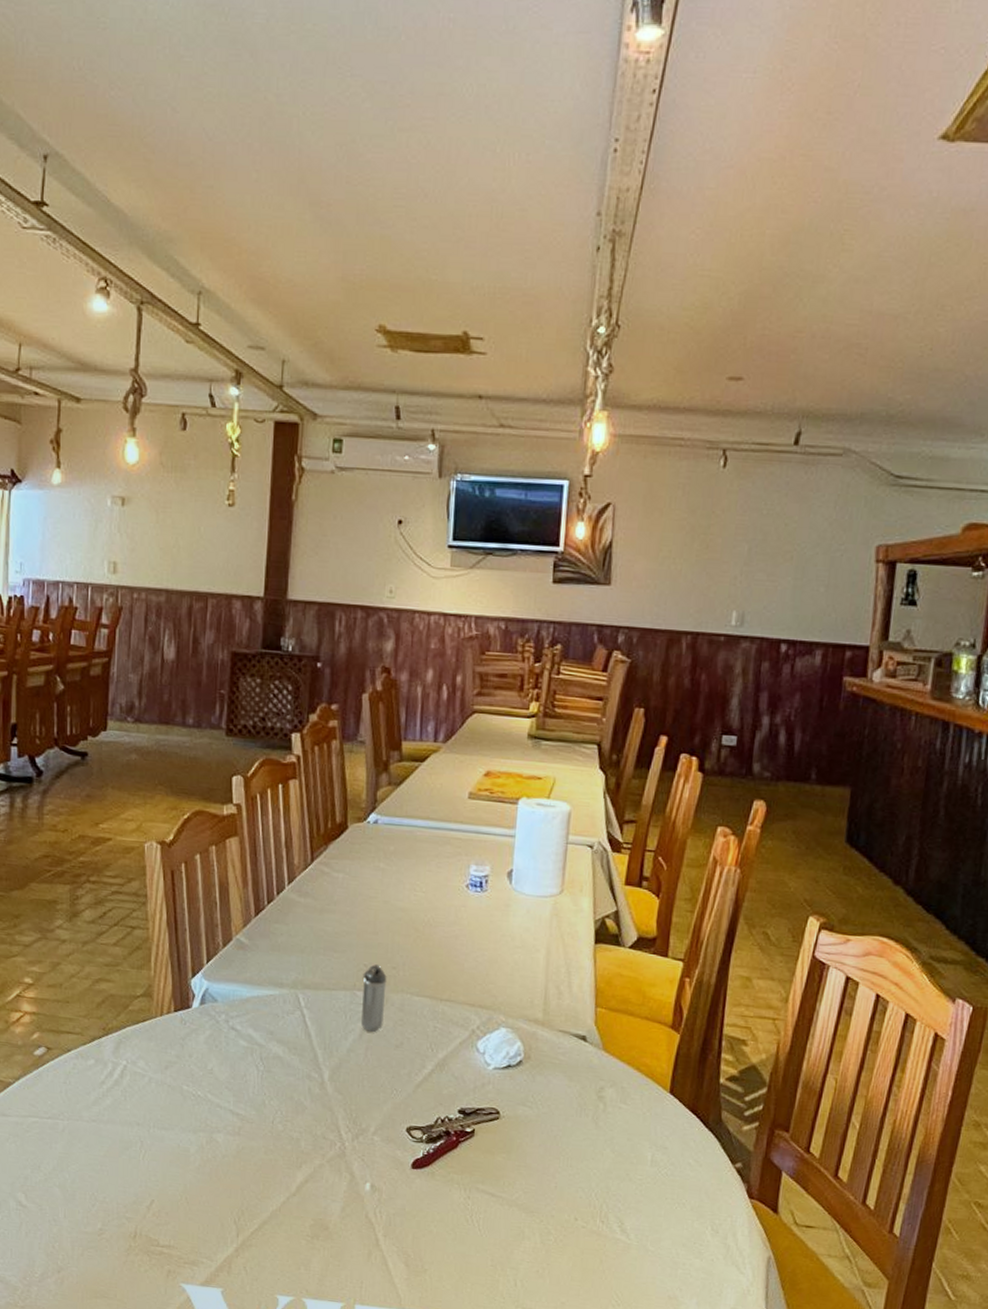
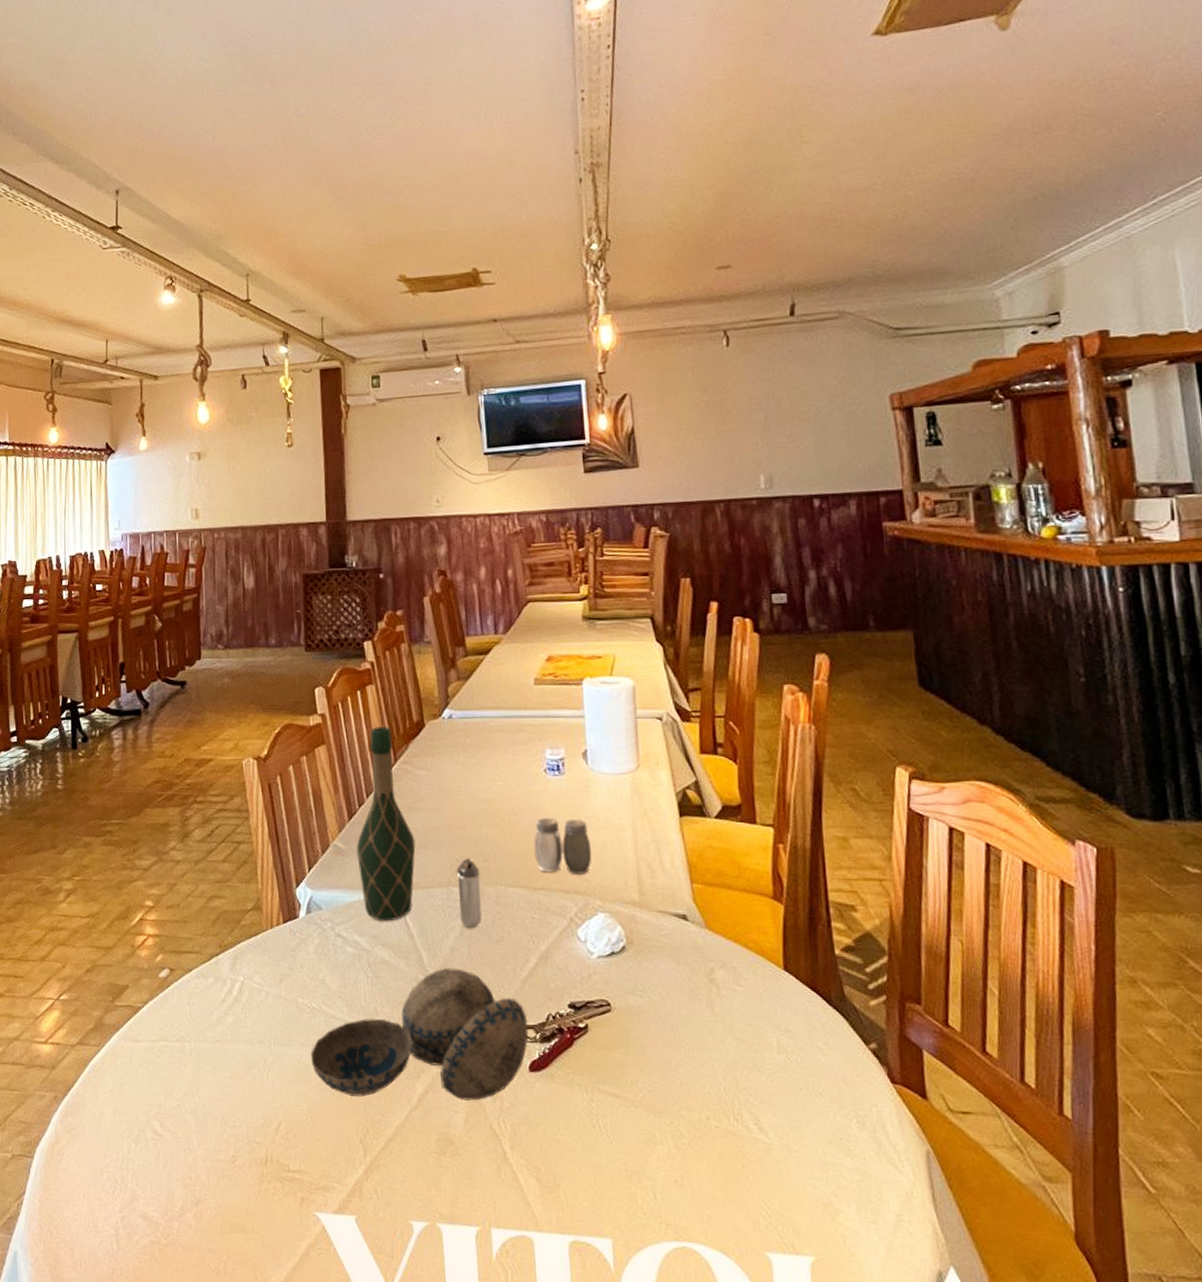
decorative bowl: none [191,1067,416,1192] -> present [311,968,529,1101]
wine bottle: none [260,824,324,1019] -> present [356,727,416,922]
salt and pepper shaker: none [445,932,503,990] -> present [534,818,592,874]

